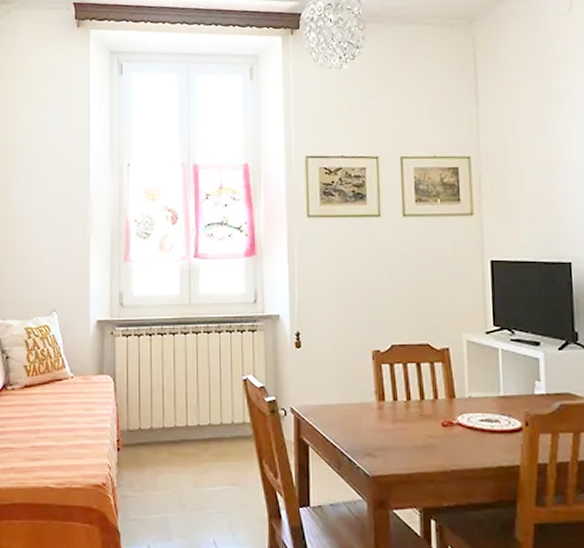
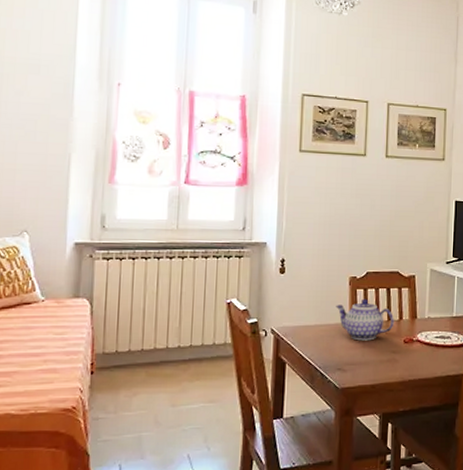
teapot: none [359,375,429,423] -> present [336,298,395,341]

